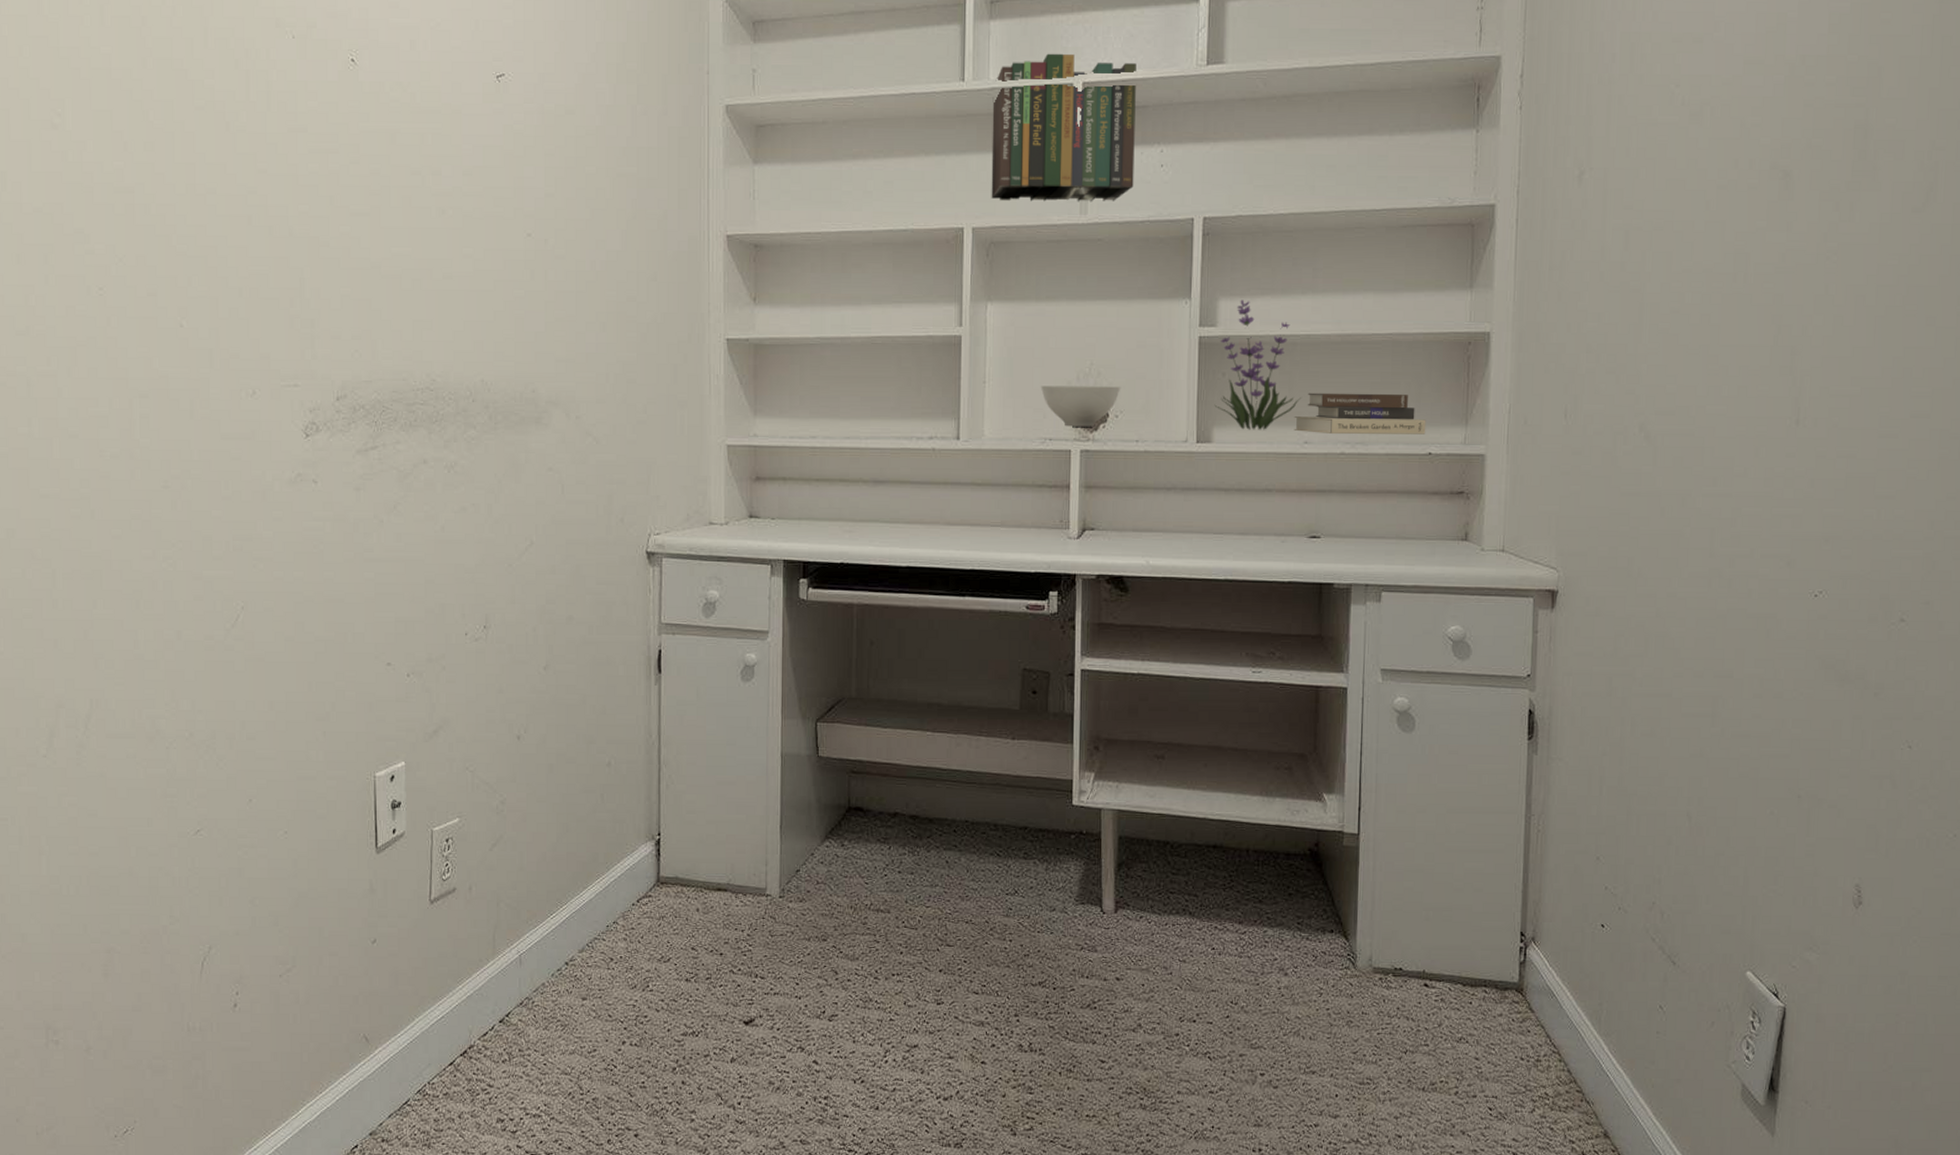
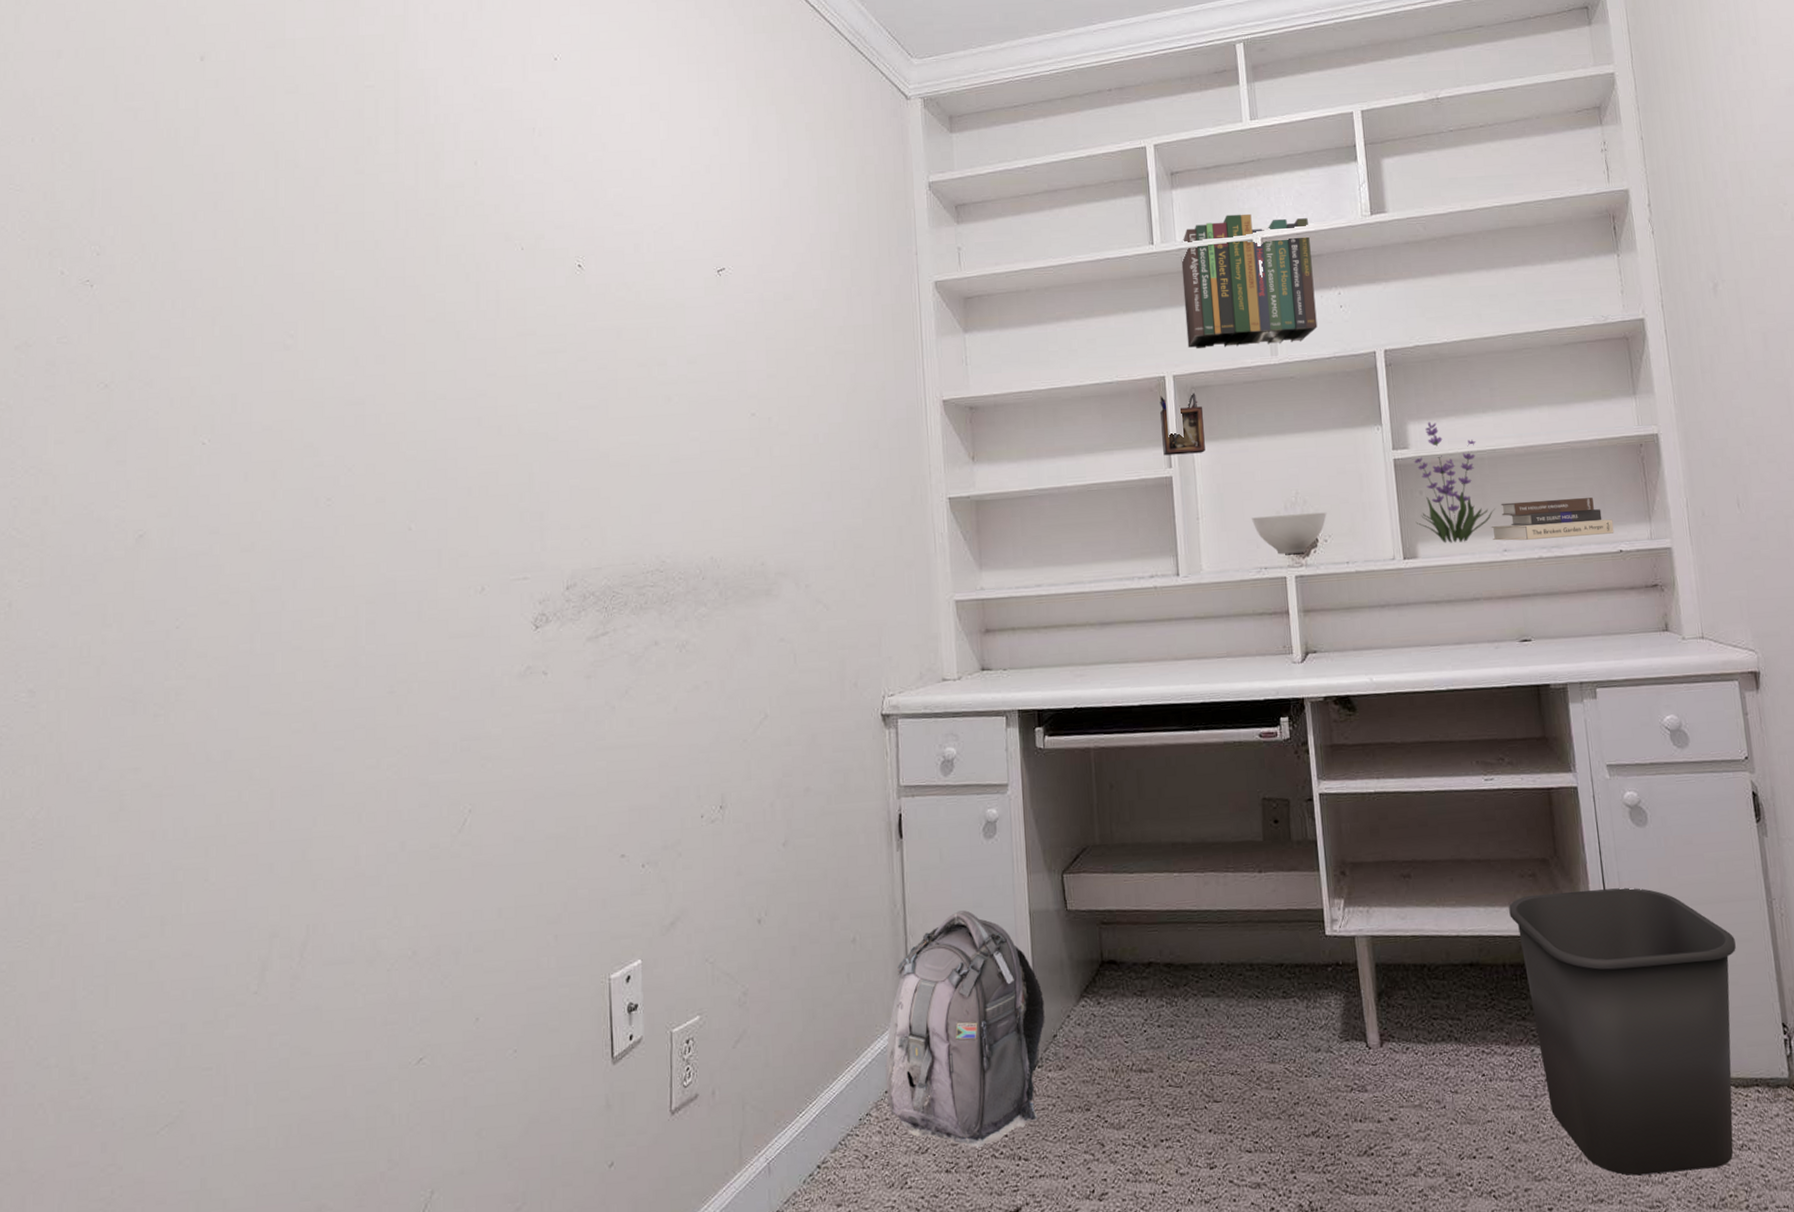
backpack: none [630,747,791,962] -> present [883,910,1046,1147]
desk organizer: none [954,248,1001,313] -> present [1159,392,1205,456]
waste bin: none [1260,787,1486,1055] -> present [1509,887,1736,1175]

